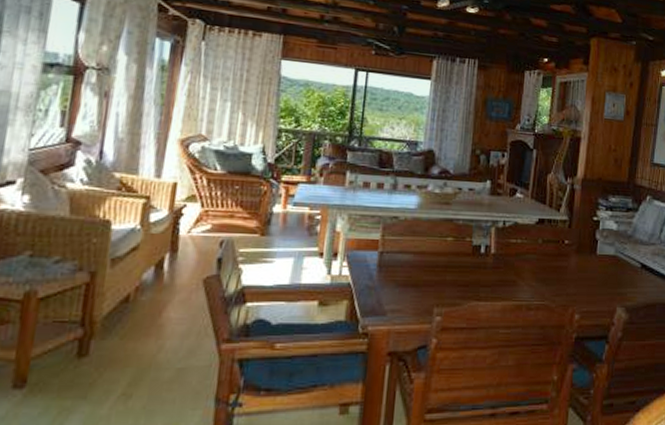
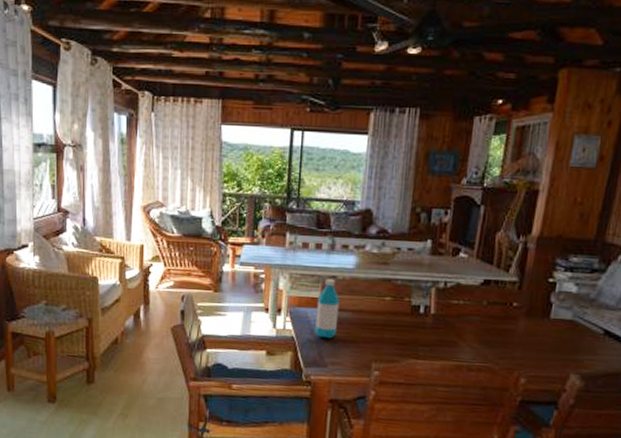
water bottle: none [374,219,401,284] -> present [315,278,340,339]

